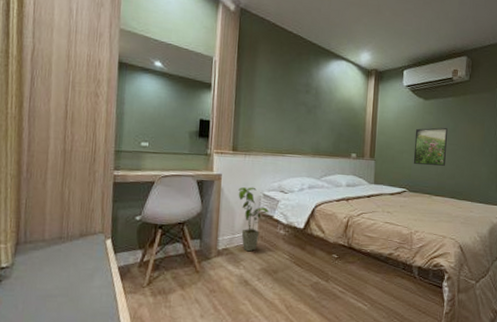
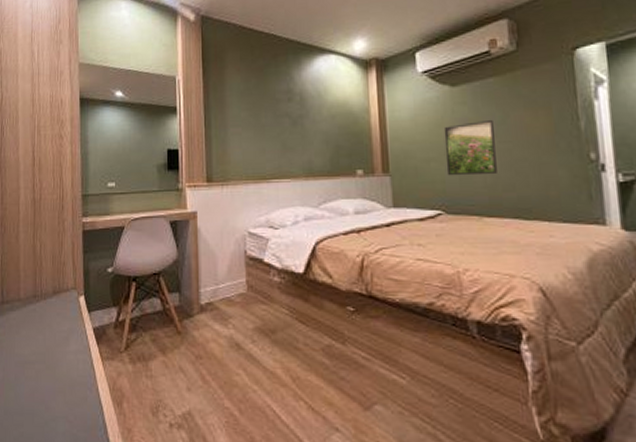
house plant: present [238,187,270,252] -> none [218,224,258,306]

